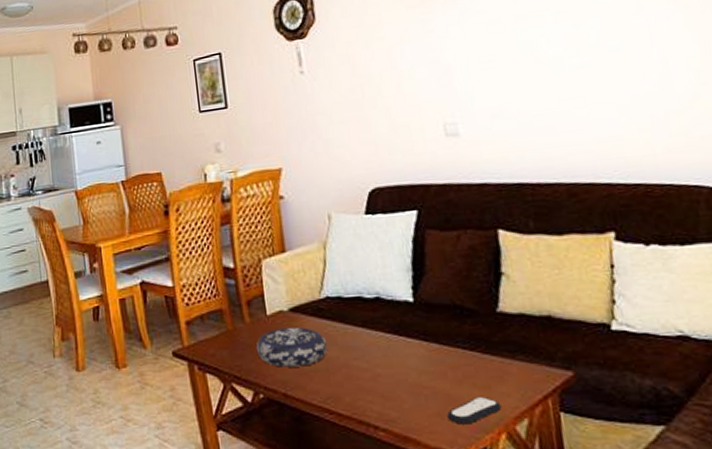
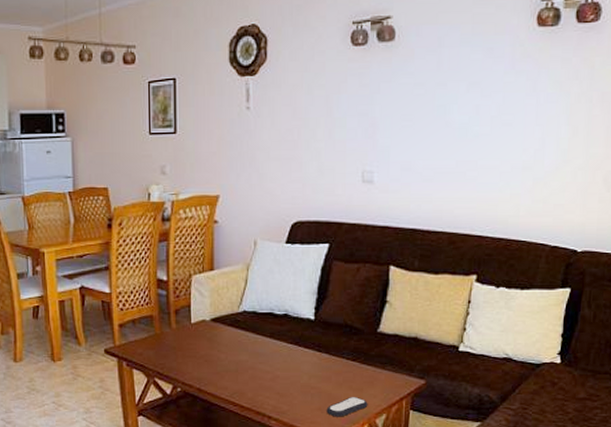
decorative bowl: present [255,327,328,367] -> none [179,334,239,367]

